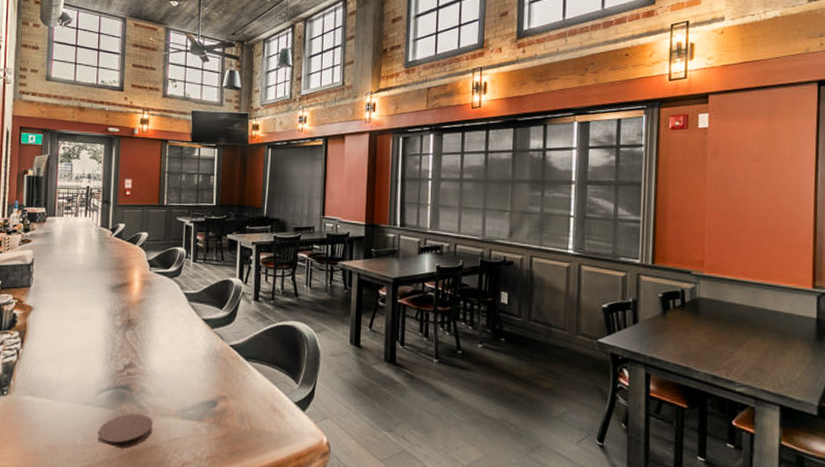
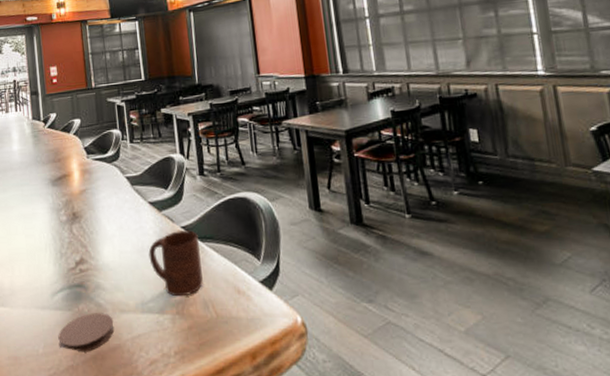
cup: none [195,347,245,409] -> present [148,229,203,297]

